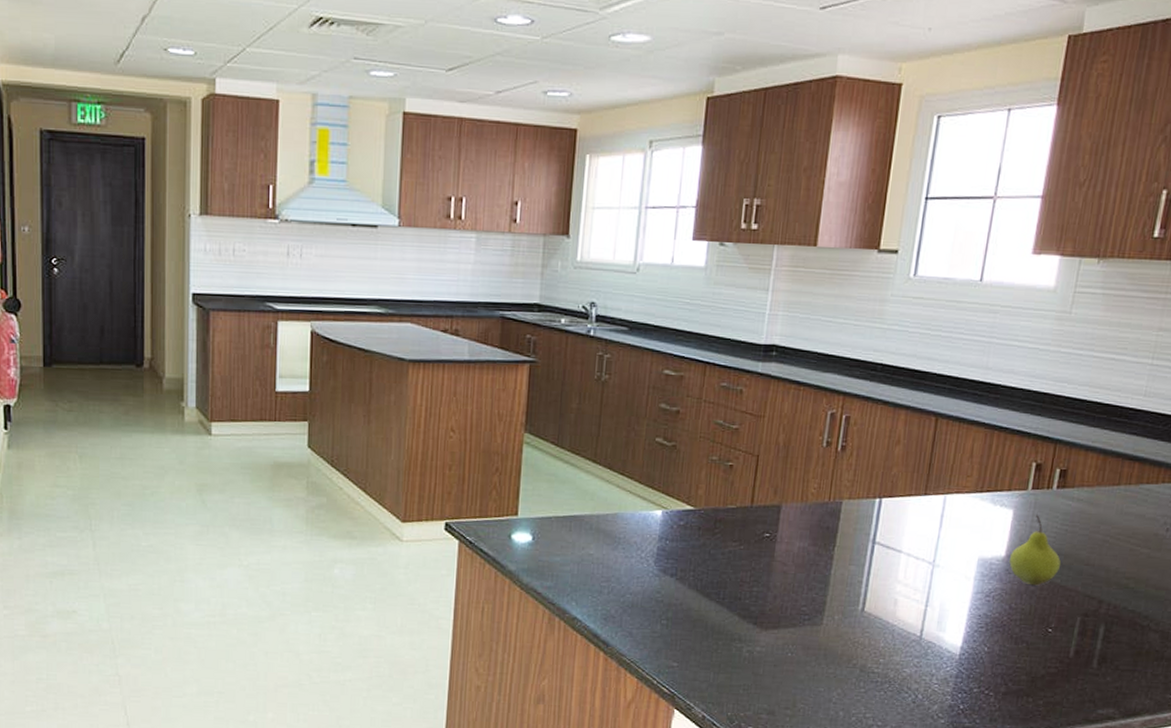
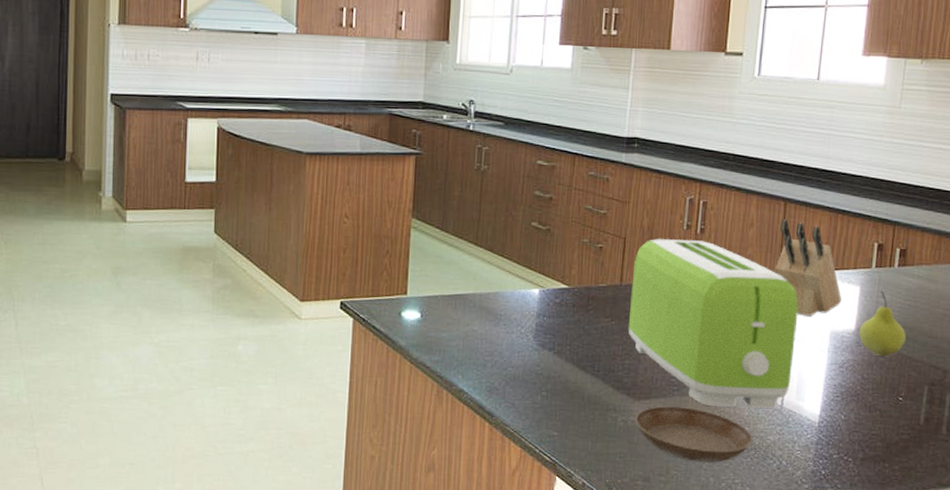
toaster: none [757,457,945,639] -> present [628,239,799,408]
saucer: none [761,636,888,696] -> present [634,406,753,463]
knife block: none [921,436,993,542] -> present [774,219,842,316]

